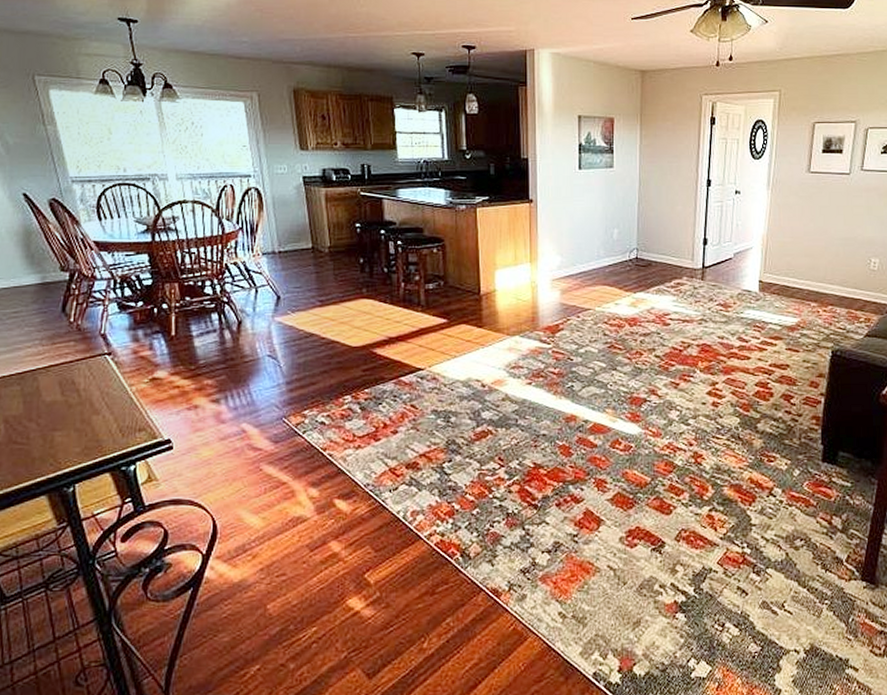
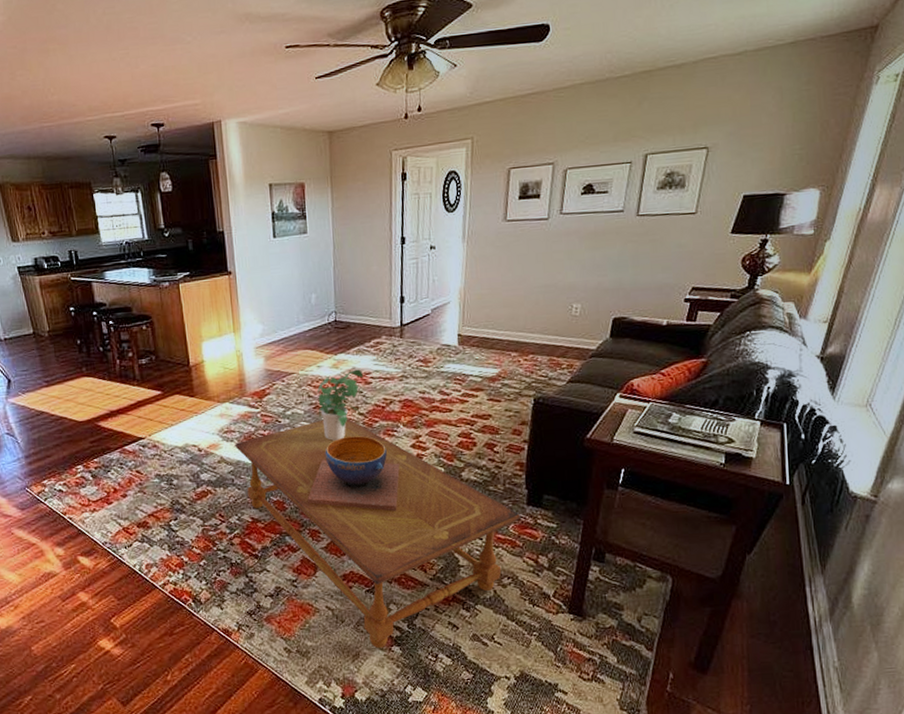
coffee table: none [522,360,816,616] -> present [235,419,522,649]
decorative bowl: none [595,379,694,462] -> present [307,436,400,512]
potted plant: none [613,309,661,383] -> present [317,369,363,441]

